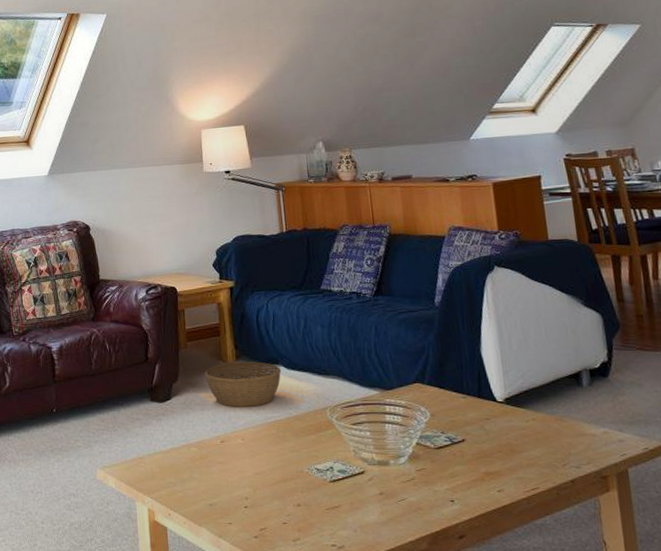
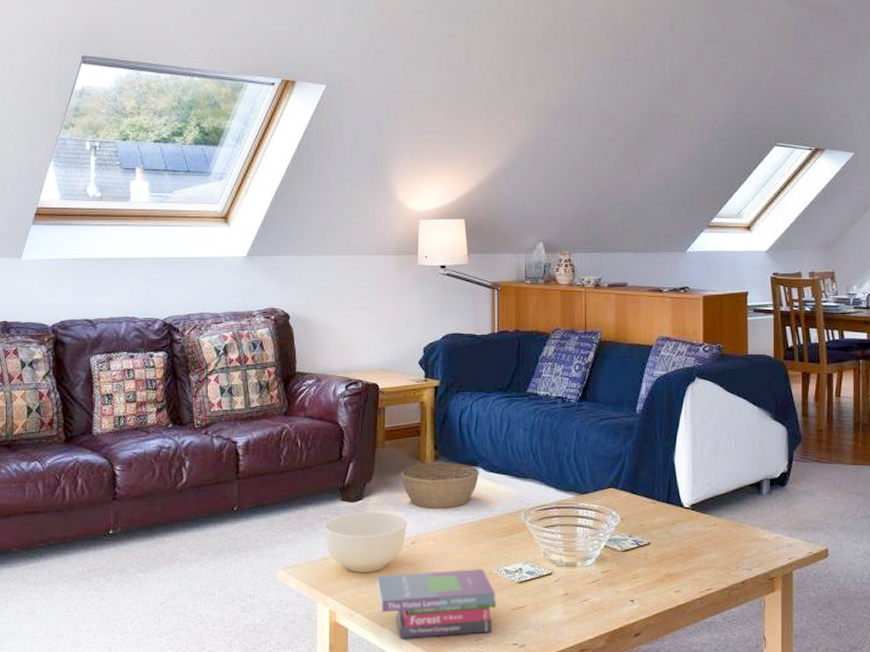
bowl: none [136,411,216,472] -> present [323,511,407,573]
books: none [190,468,311,538] -> present [377,569,497,638]

